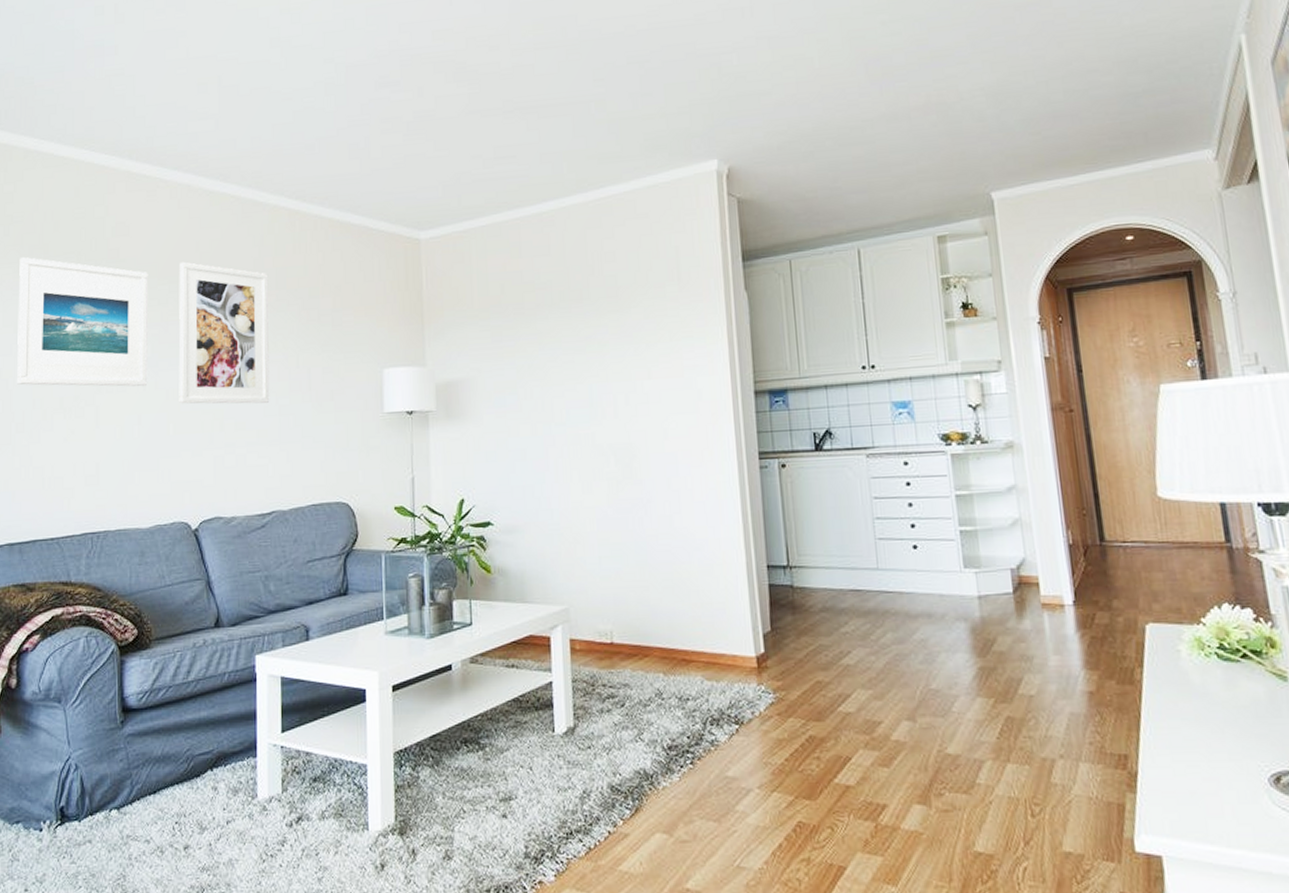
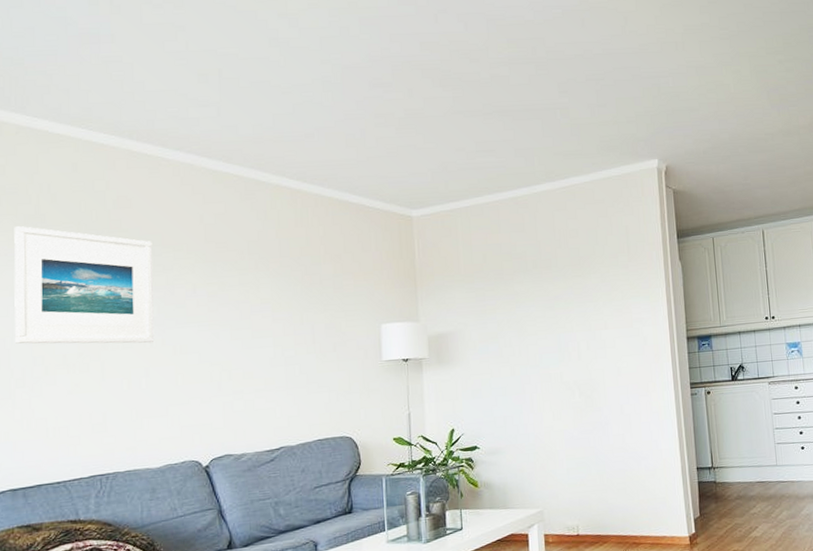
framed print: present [178,261,270,404] -> none [183,232,276,358]

